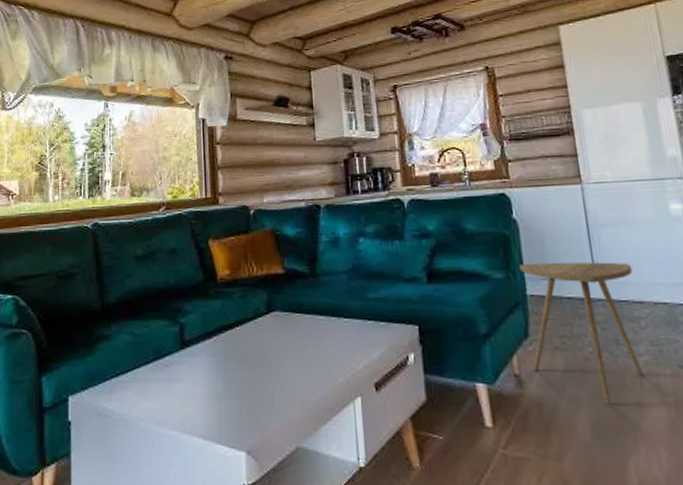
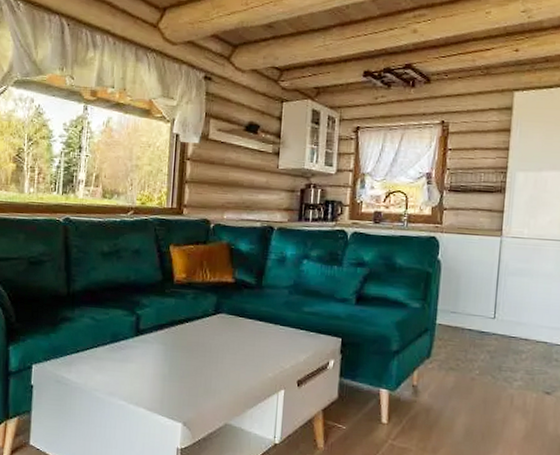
side table: present [518,262,644,403] -> none [429,298,526,415]

